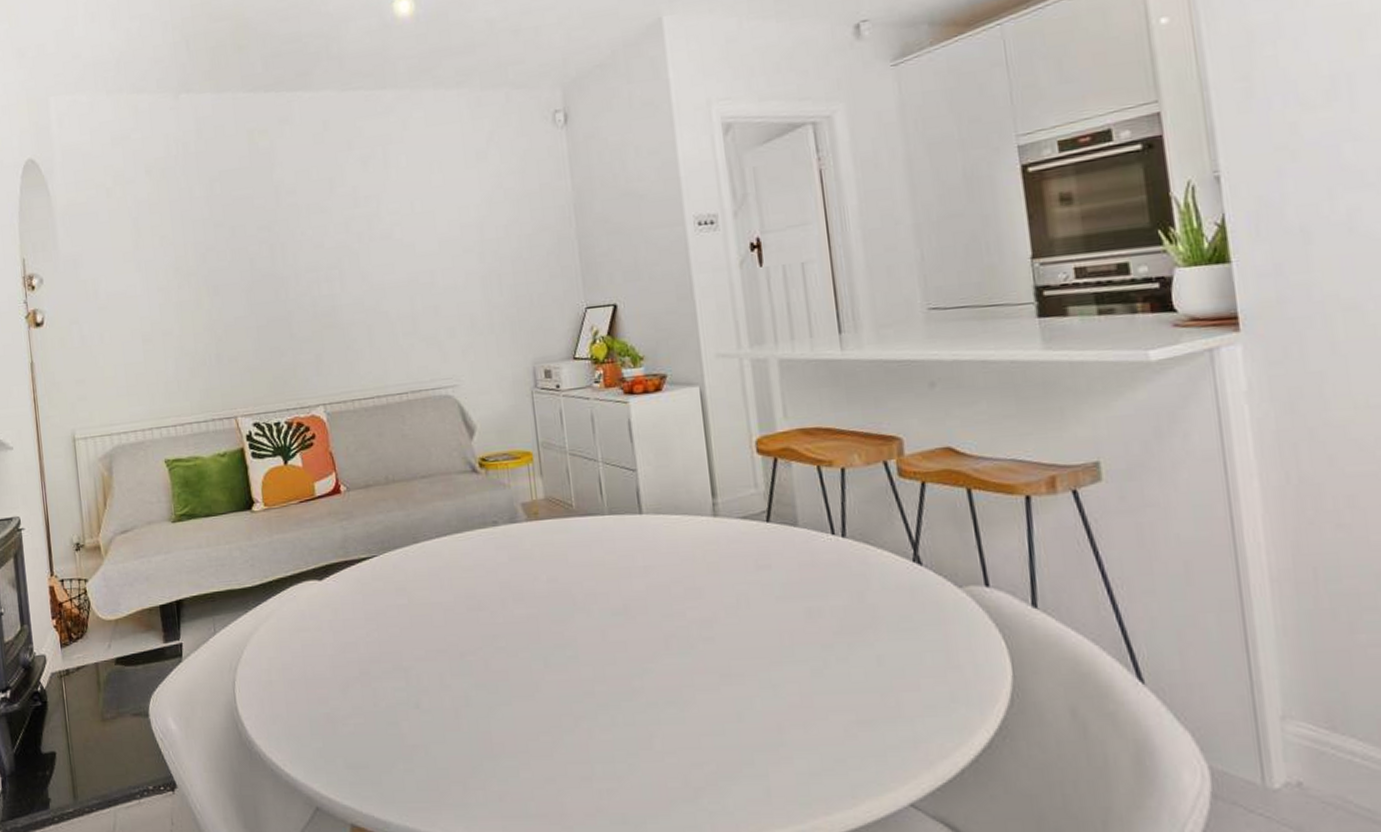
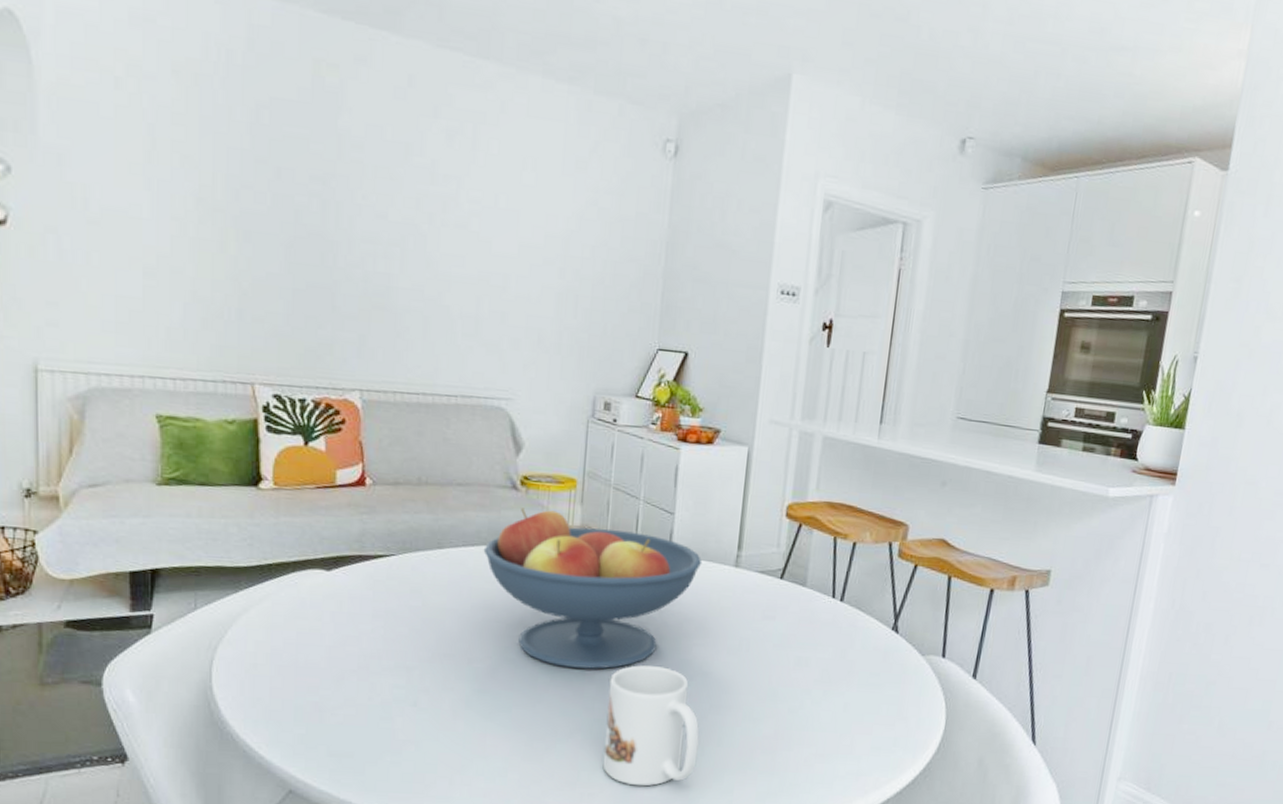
fruit bowl: none [456,487,677,650] -> present [483,508,703,669]
mug: none [605,637,719,777] -> present [602,665,700,787]

